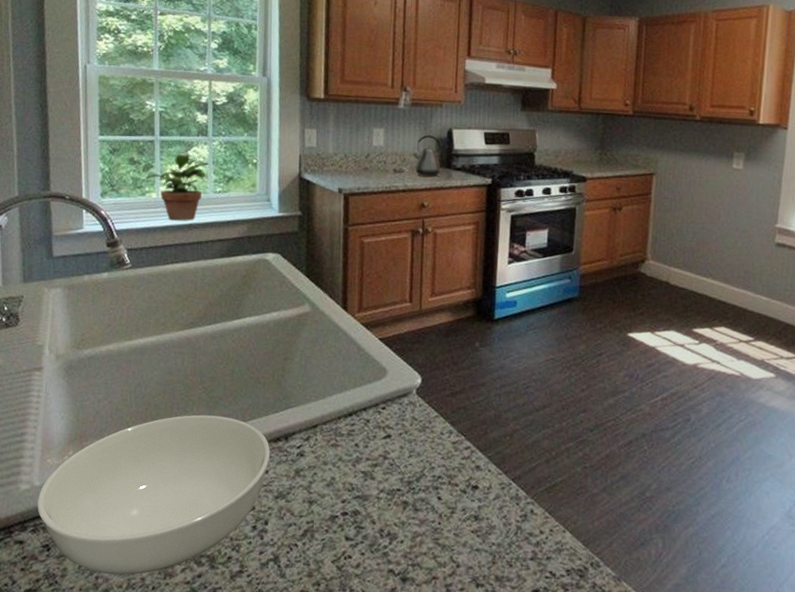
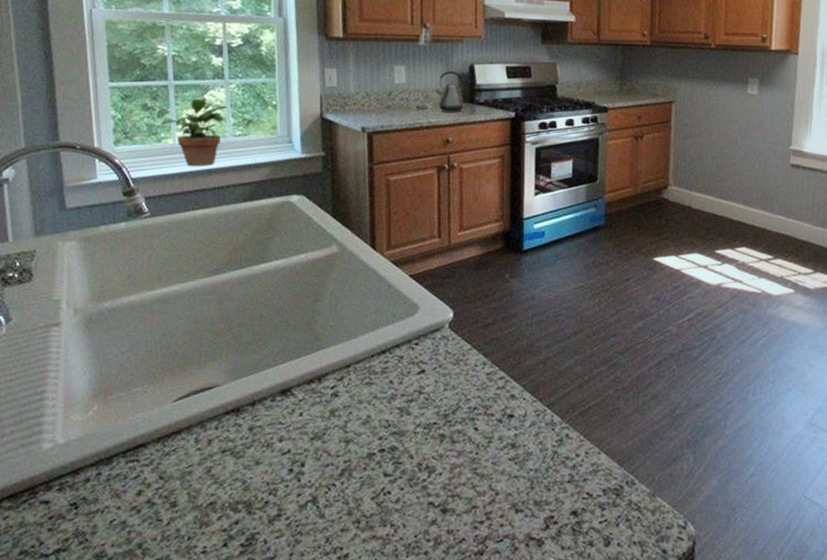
bowl: present [36,414,271,575] -> none [61,361,304,528]

